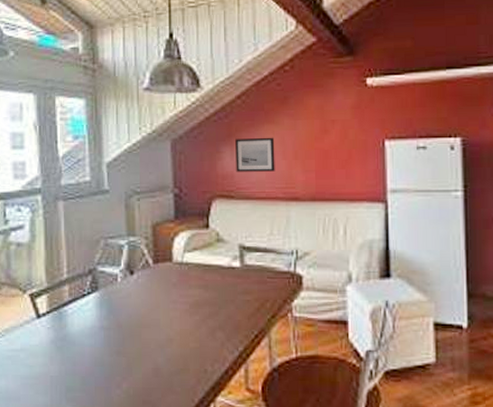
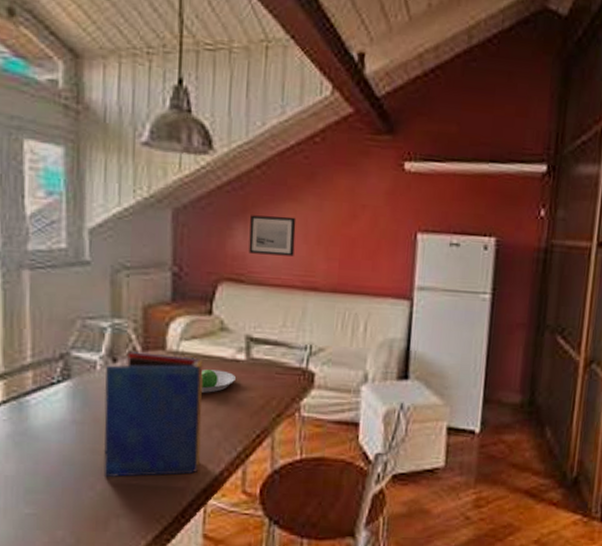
book: none [124,265,208,376] -> present [103,352,203,477]
fruit bowl: none [193,267,233,298] -> present [190,358,236,393]

